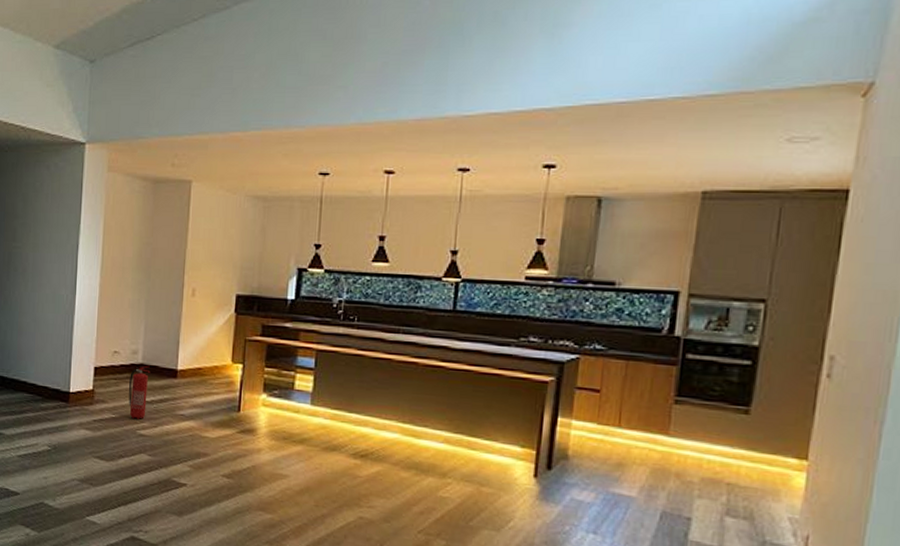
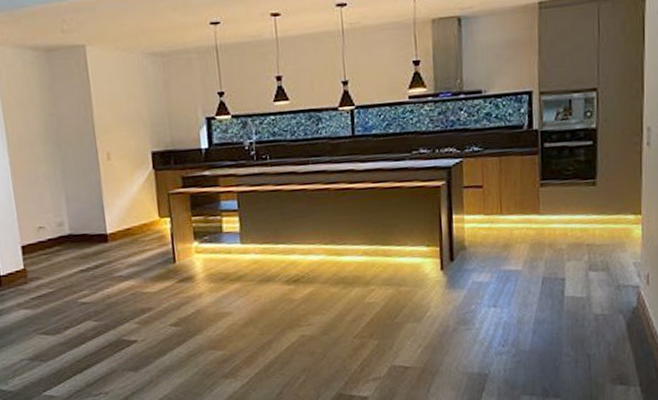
fire extinguisher: present [128,365,151,420] -> none [60,234,84,289]

